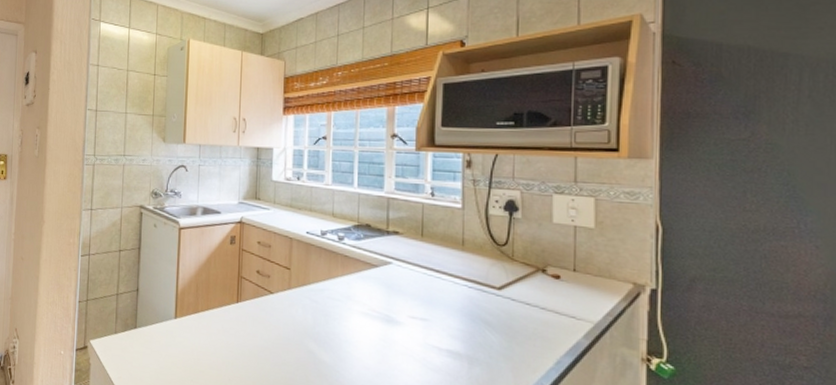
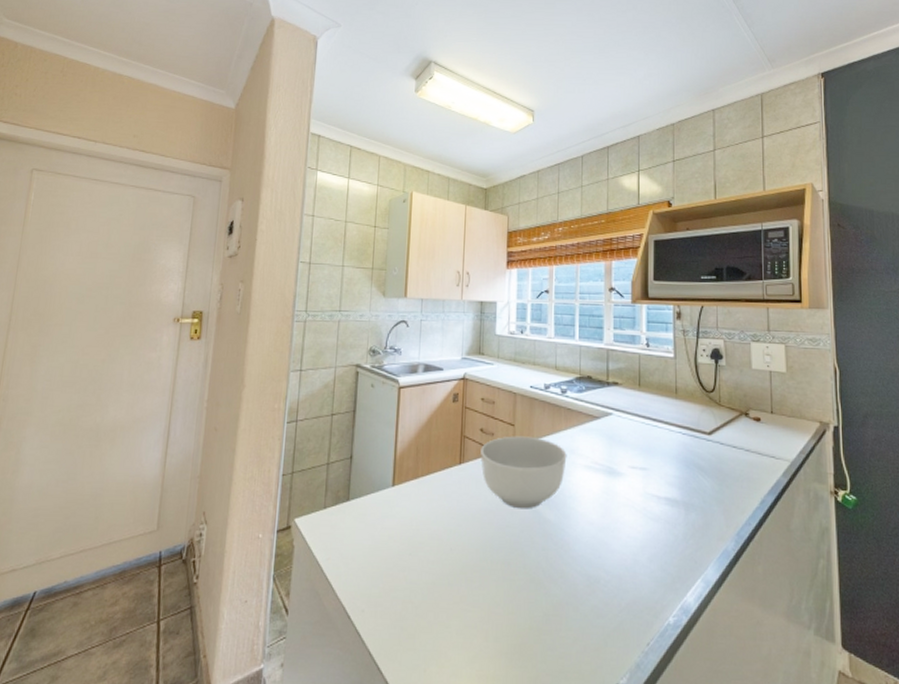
bowl: none [257,279,343,350] -> present [480,436,567,509]

